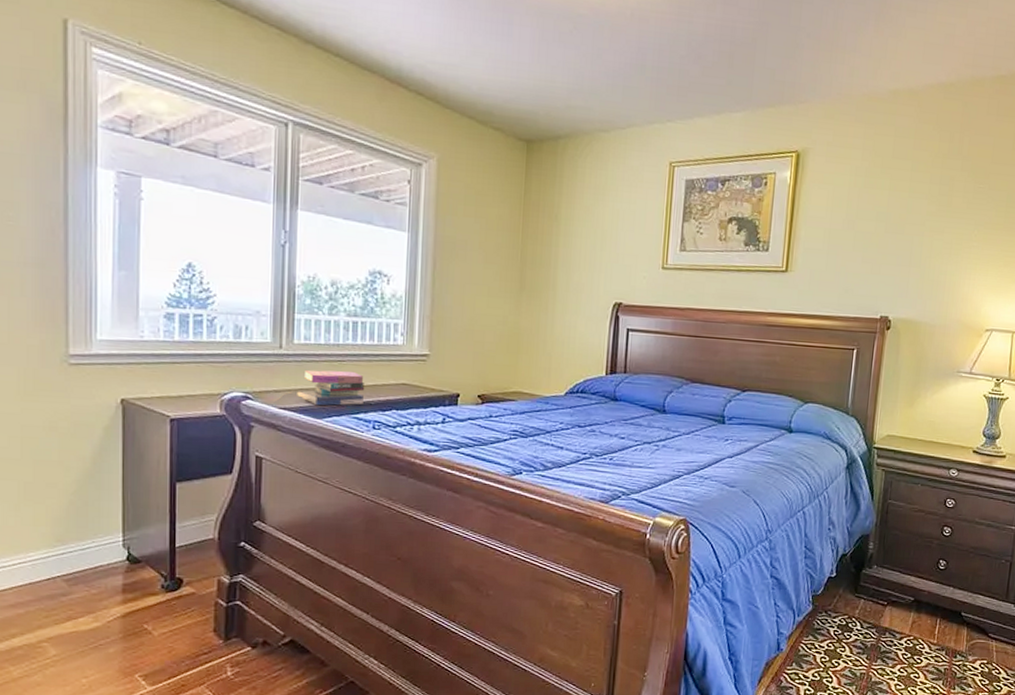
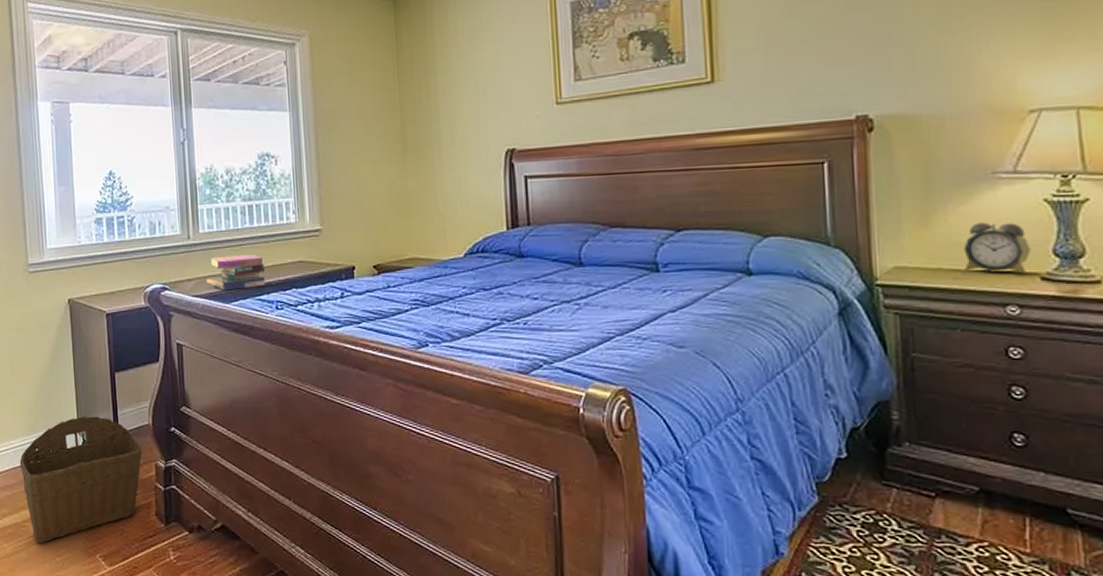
wicker basket: none [39,527,203,665] -> present [20,416,142,544]
alarm clock: none [930,407,971,447] -> present [963,222,1031,274]

